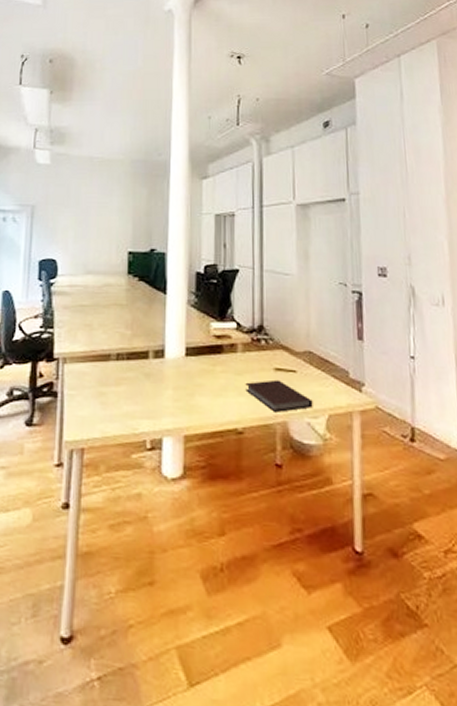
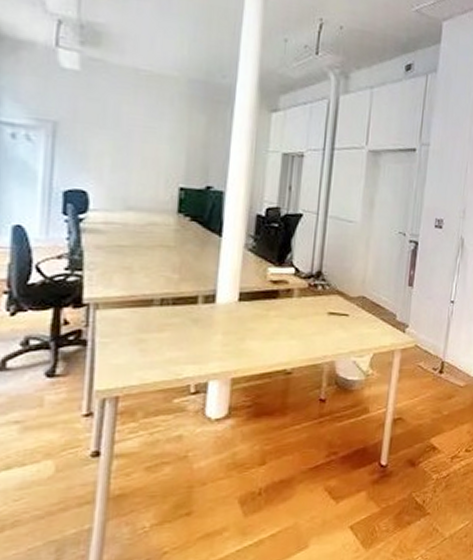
notebook: present [245,379,313,412] -> none [298,323,361,353]

